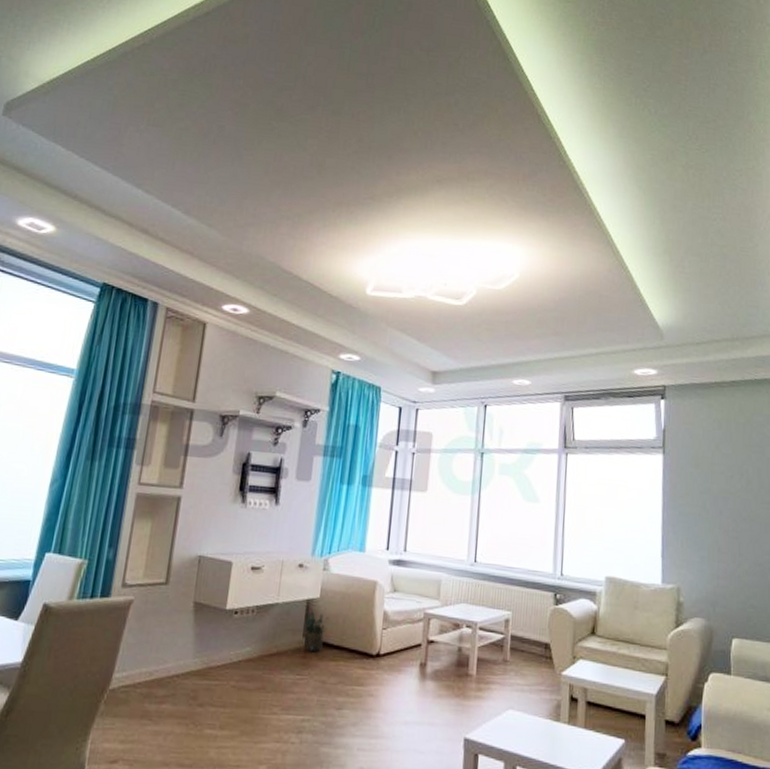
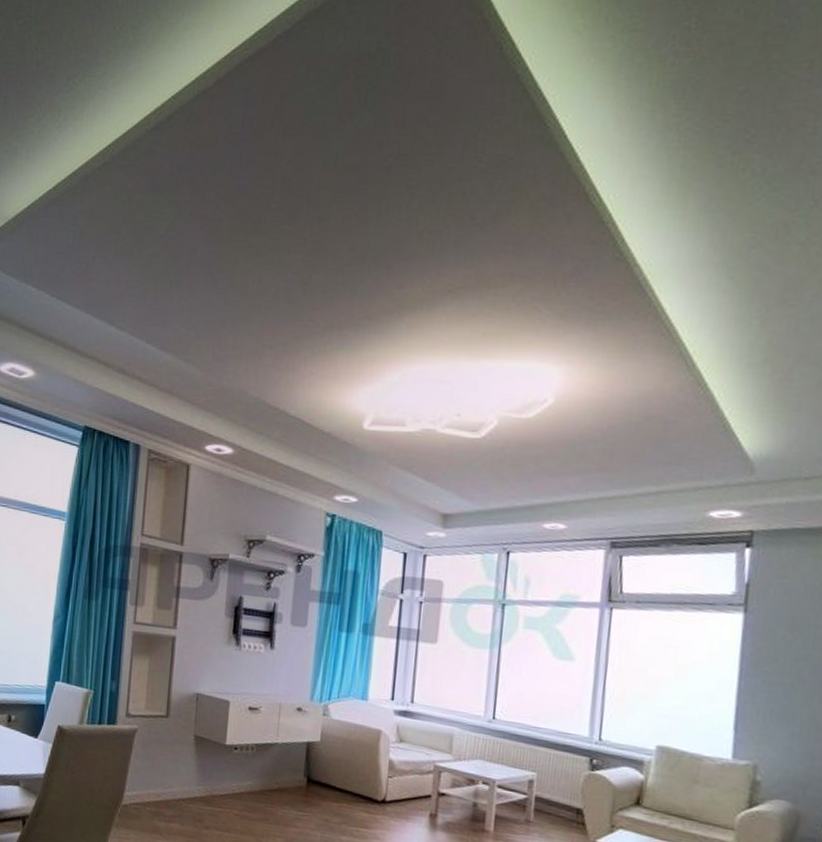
potted plant: present [304,605,329,653] -> none [304,747,330,793]

